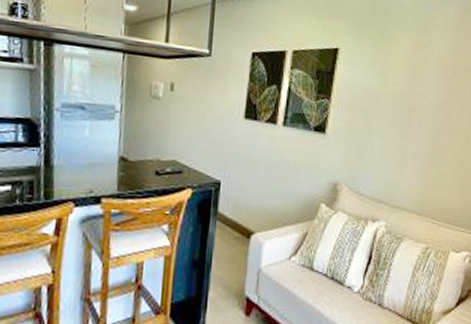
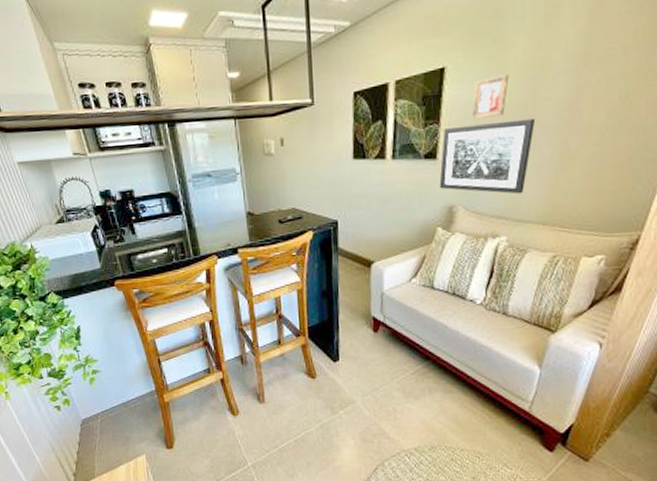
wall art: none [326,105,414,181] -> present [439,118,536,194]
picture frame: none [360,66,393,104] -> present [472,74,509,119]

